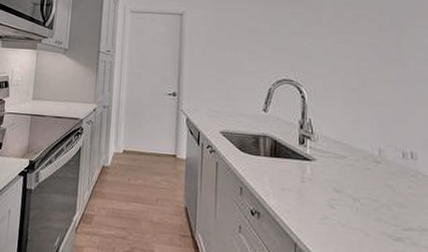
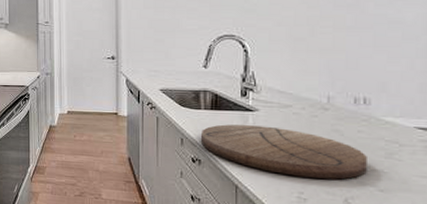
cutting board: none [261,173,418,239] -> present [201,124,367,180]

